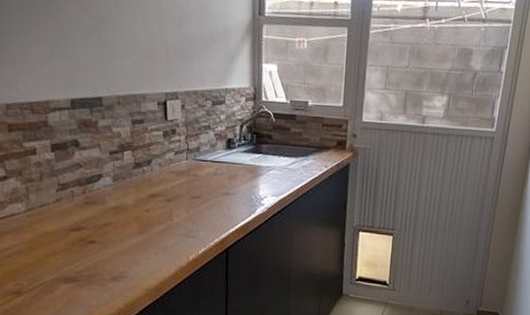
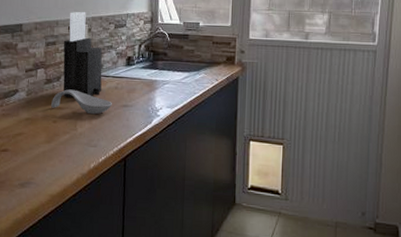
spoon rest: none [142,174,211,203] -> present [51,89,112,115]
knife block: none [152,84,199,184] -> present [63,11,103,97]

